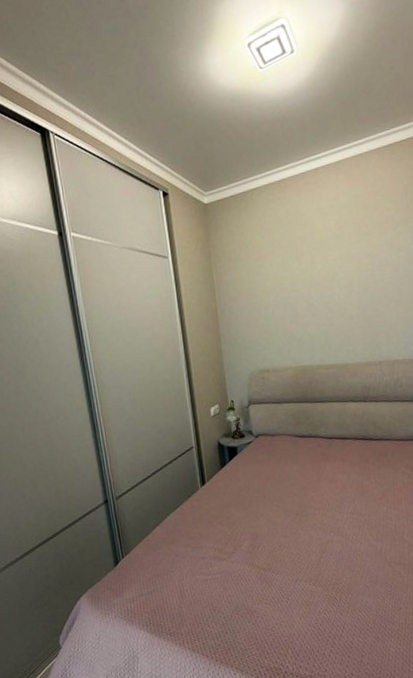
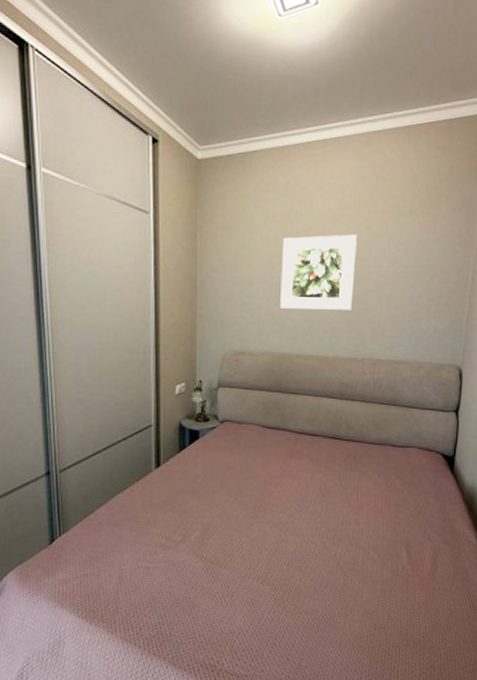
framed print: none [291,248,363,325] -> present [280,234,357,310]

